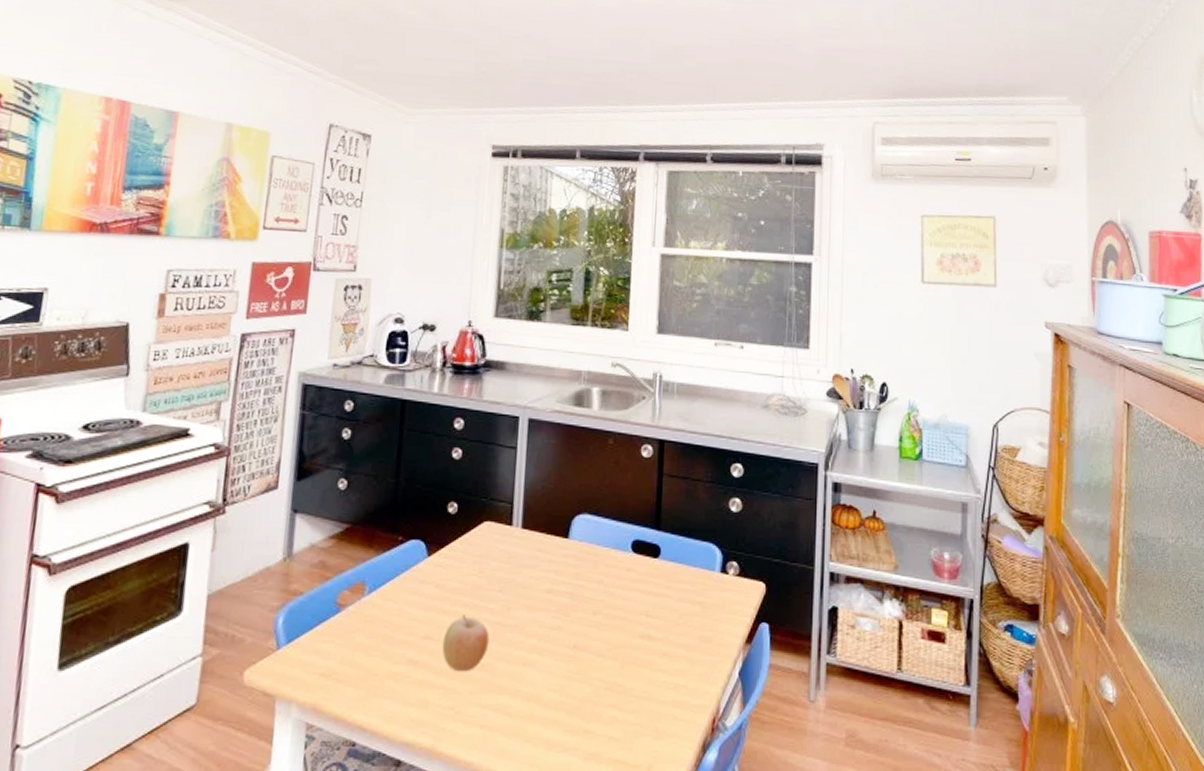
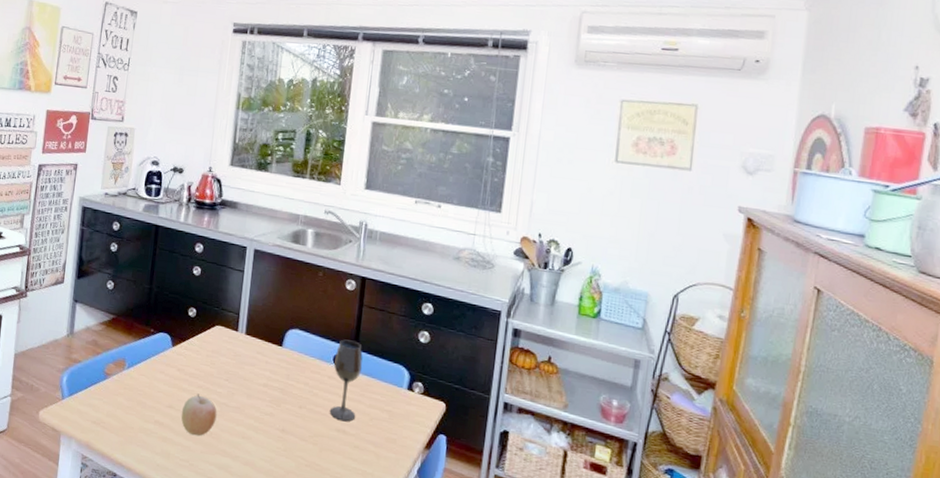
wine glass: none [630,519,667,624] -> present [329,339,363,421]

